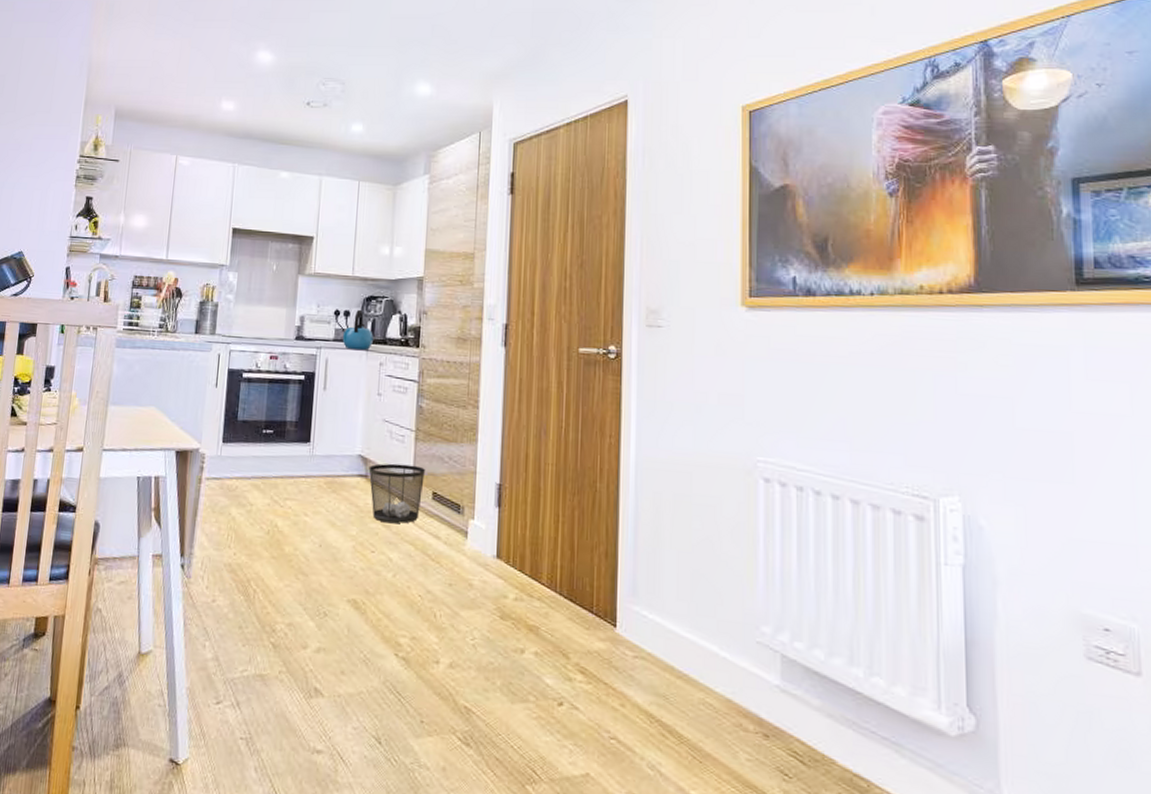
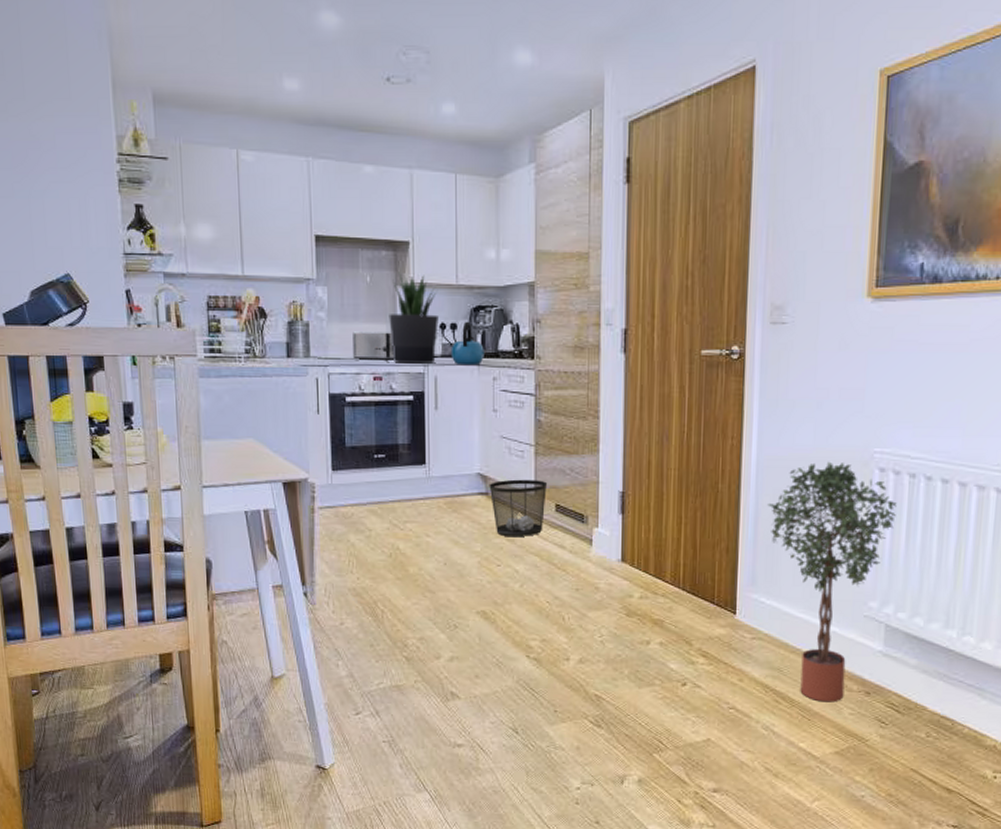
toaster: none [253,313,291,343] -> present [352,331,394,362]
planter: none [289,262,336,347] -> present [389,272,439,364]
potted tree: none [648,467,785,743] -> present [768,461,897,702]

